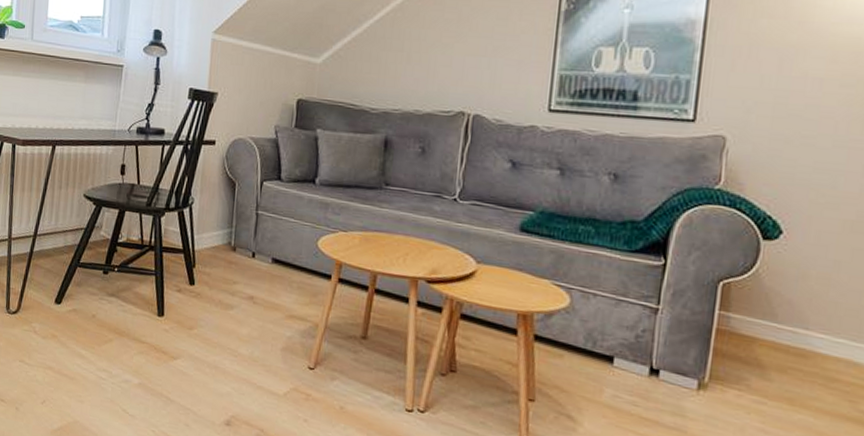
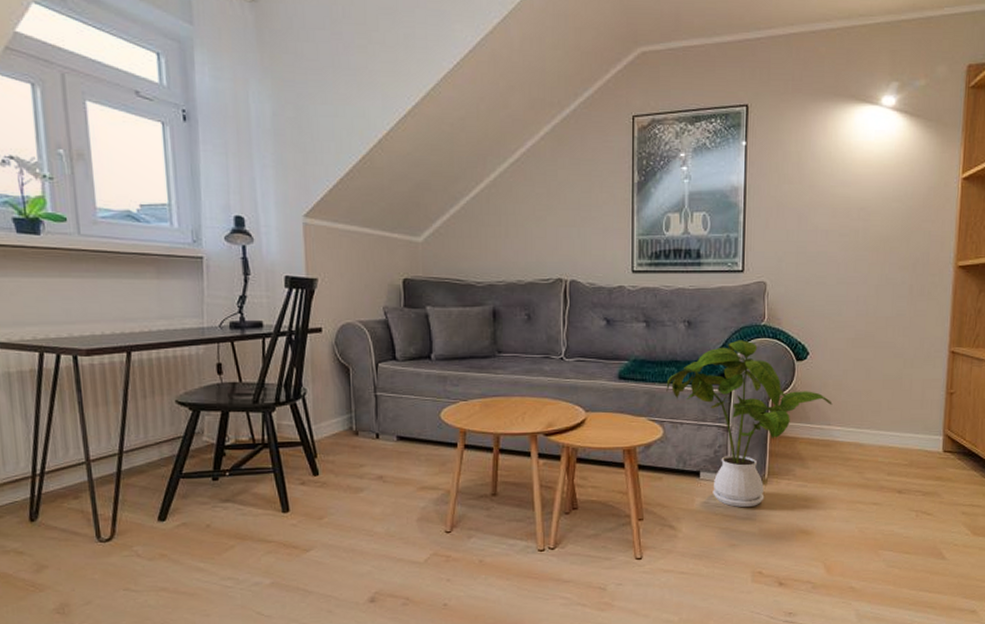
house plant: none [578,203,814,415] -> present [666,340,833,508]

